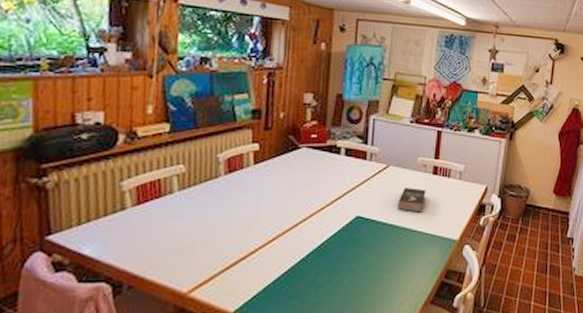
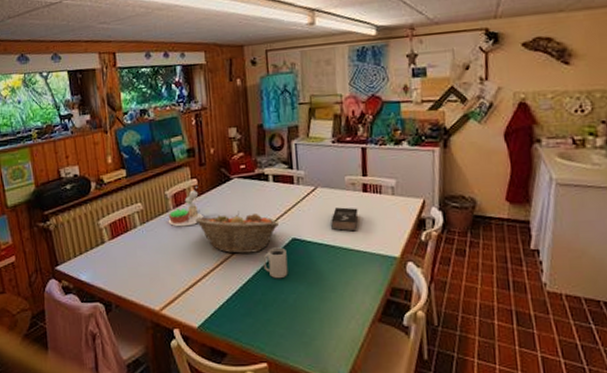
succulent plant: none [216,151,262,196] -> present [168,185,205,227]
fruit basket: none [250,183,344,230] -> present [195,211,279,254]
mug: none [321,225,349,259] -> present [263,247,288,279]

